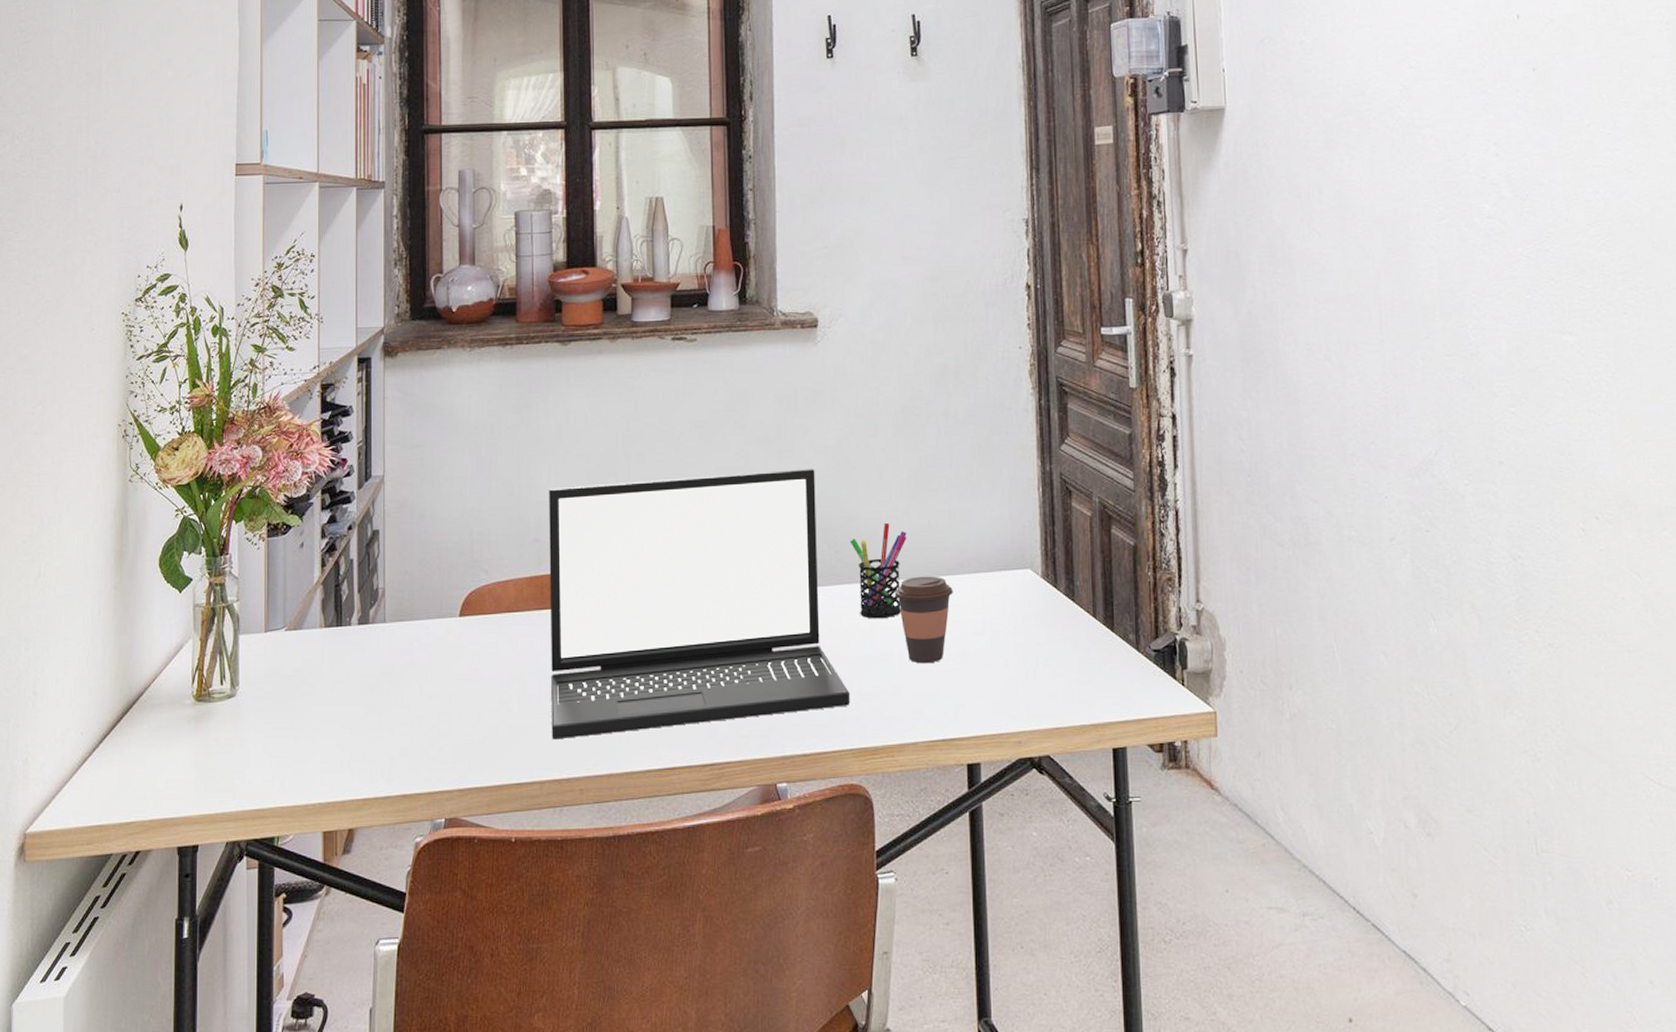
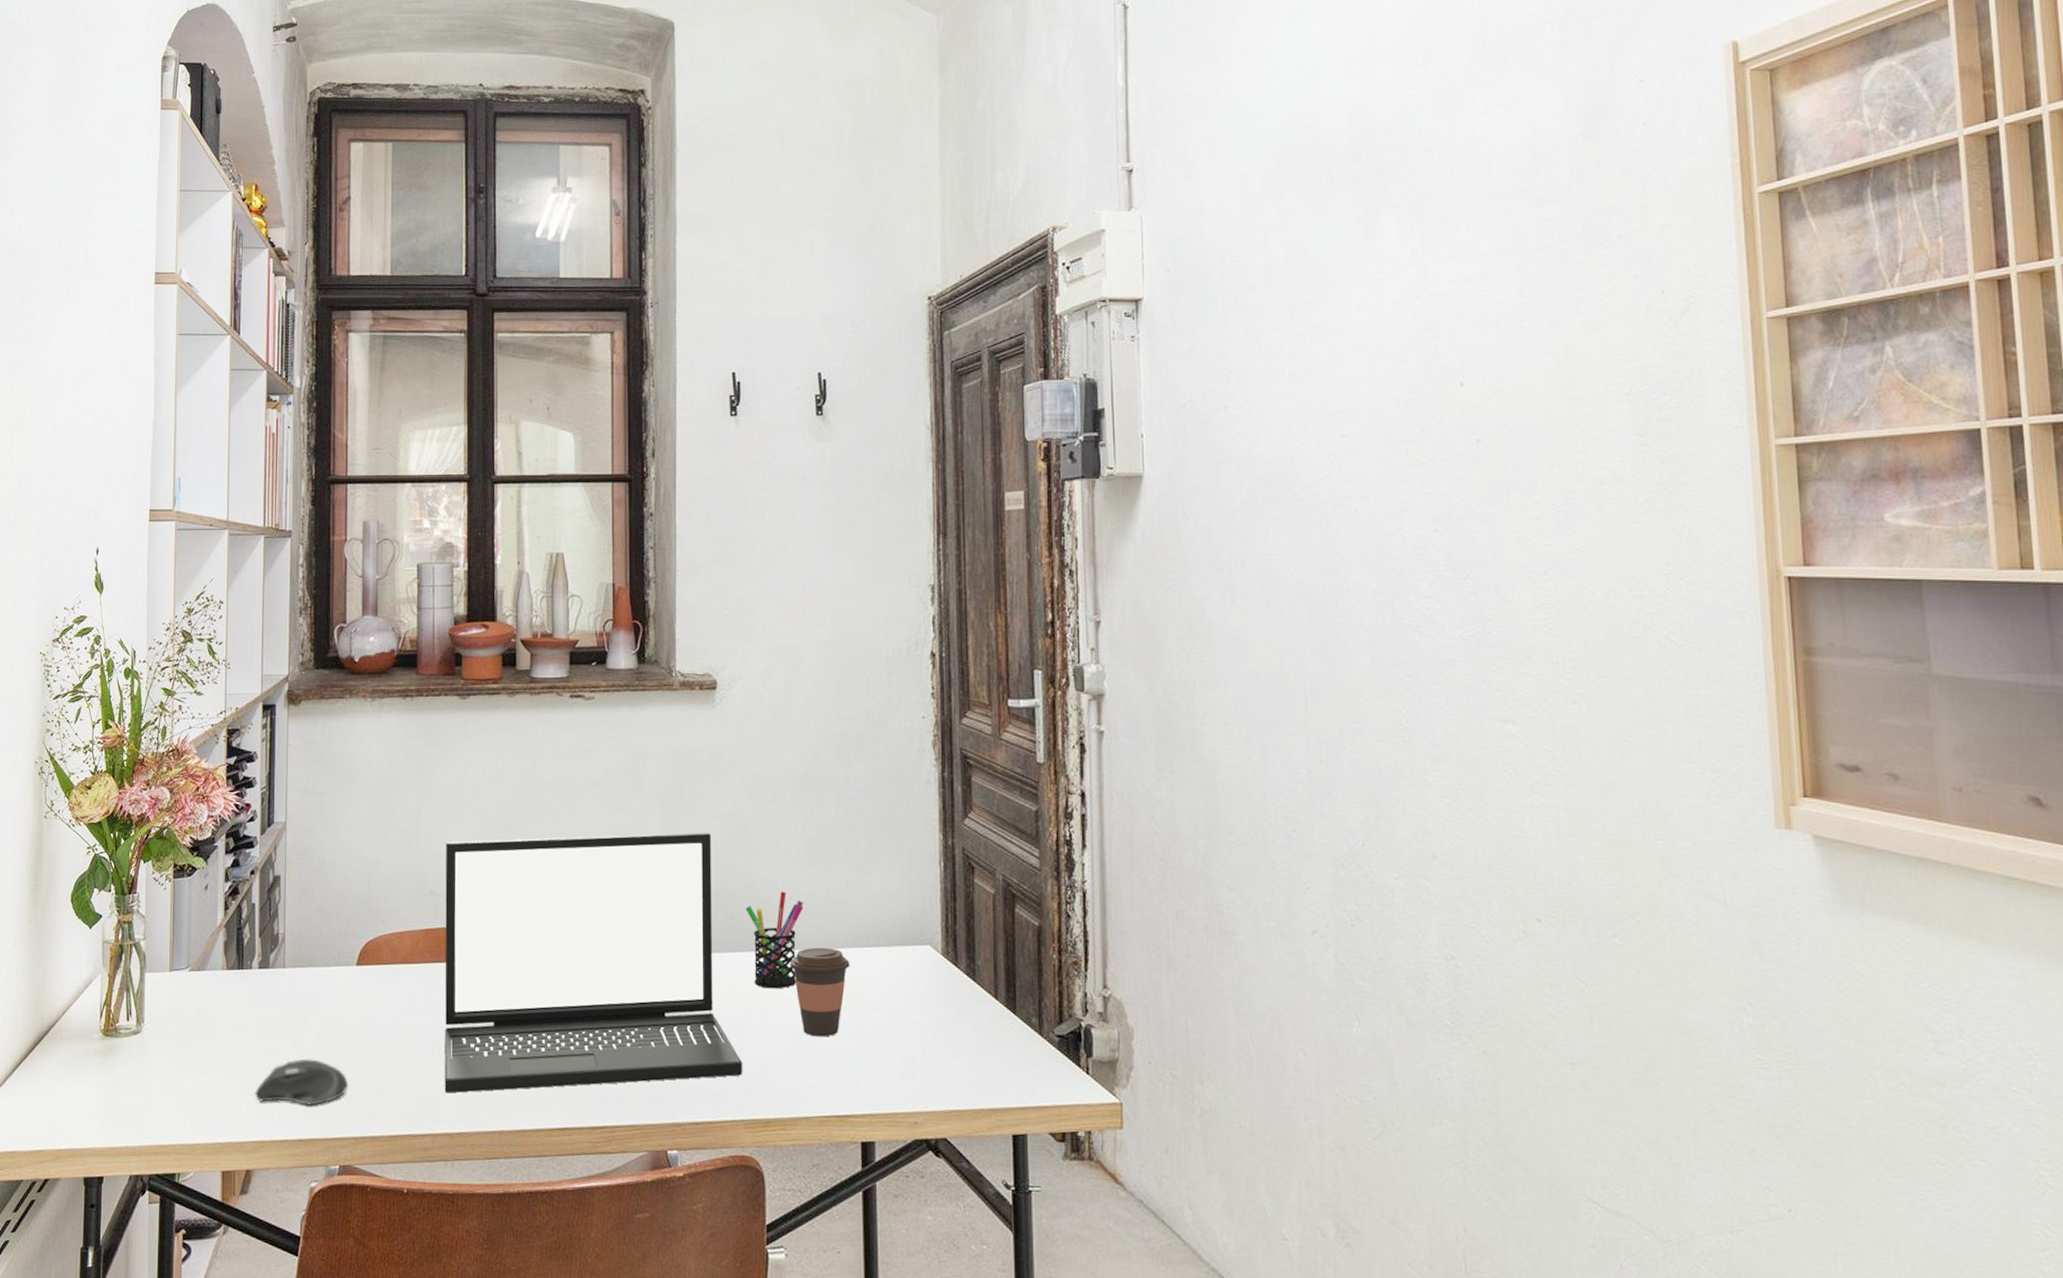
computer mouse: none [356,713,452,760] -> present [255,1058,348,1106]

